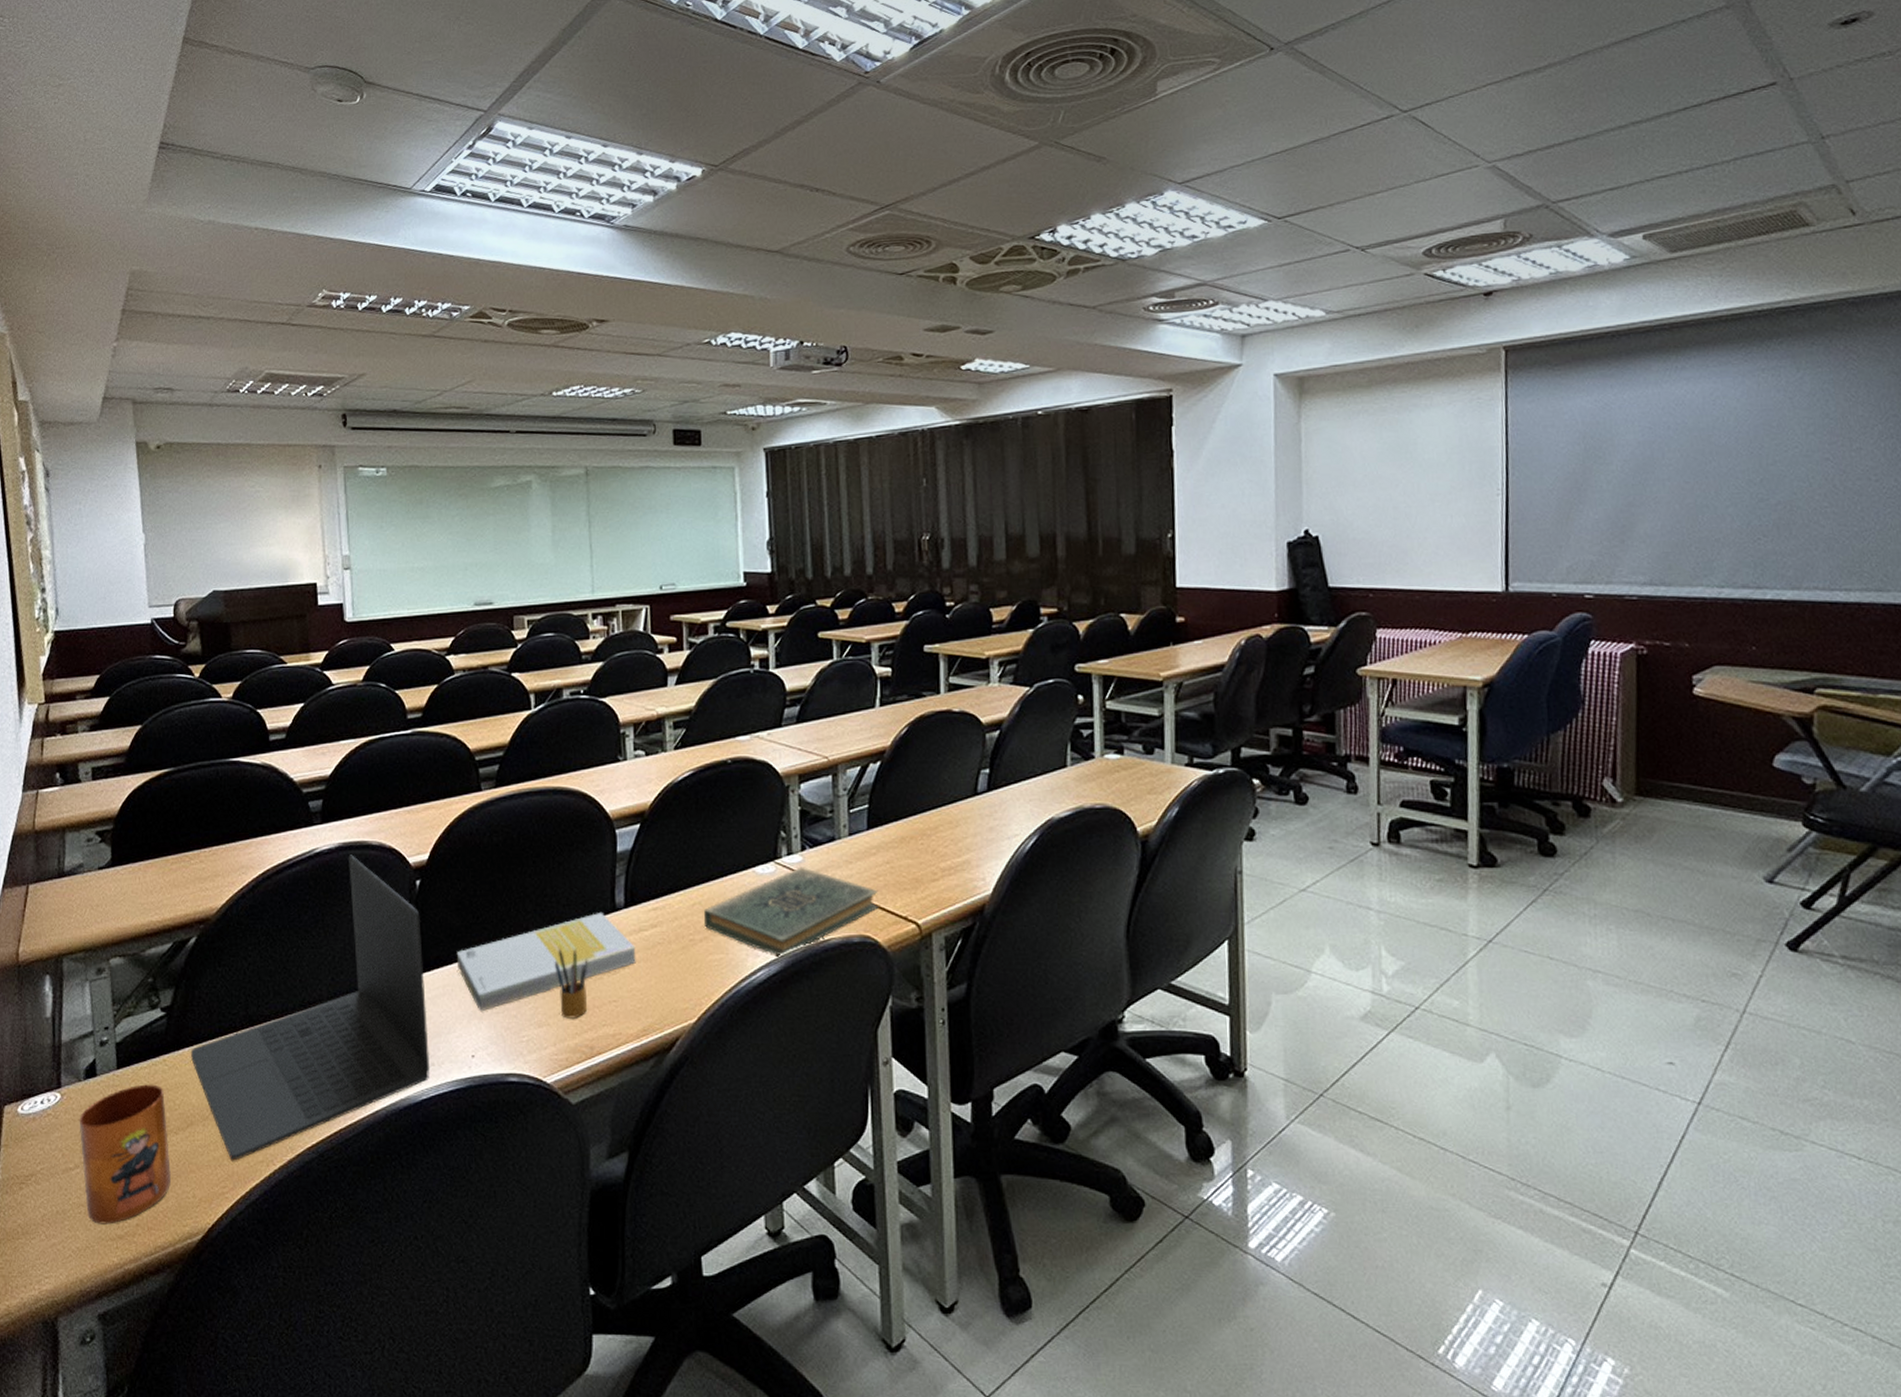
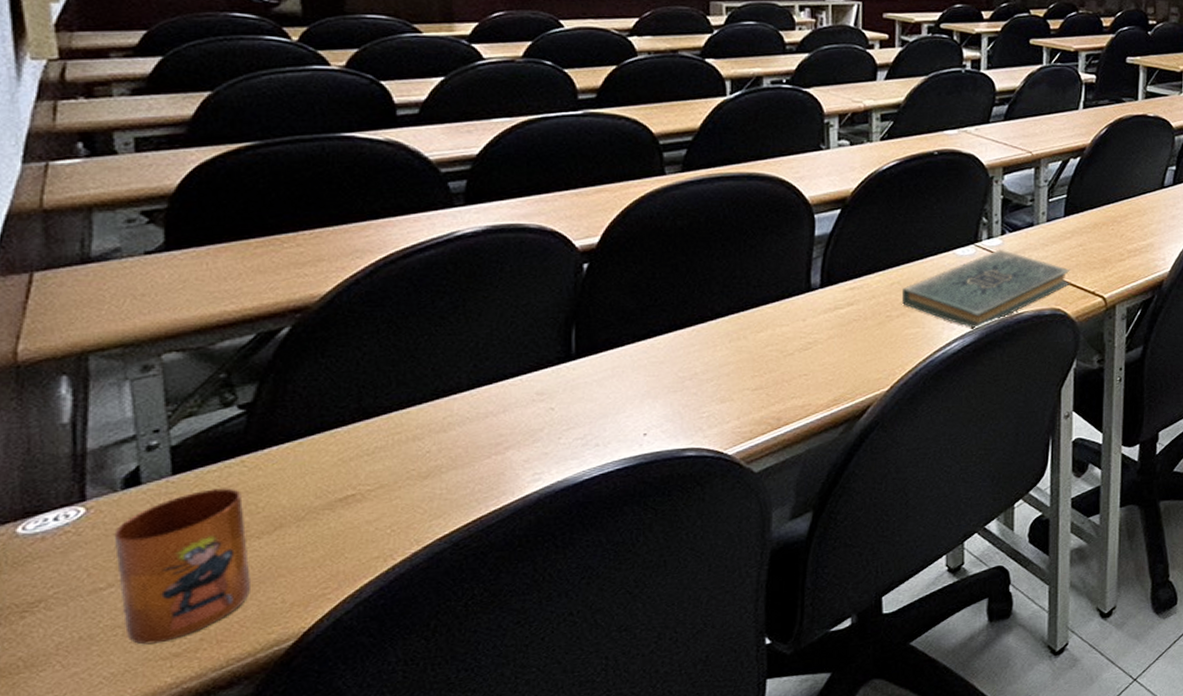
laptop: present [190,854,430,1160] -> none [280,238,594,559]
book: present [456,913,636,1011] -> none [629,293,830,390]
pencil box: present [554,948,588,1019] -> none [741,327,779,393]

